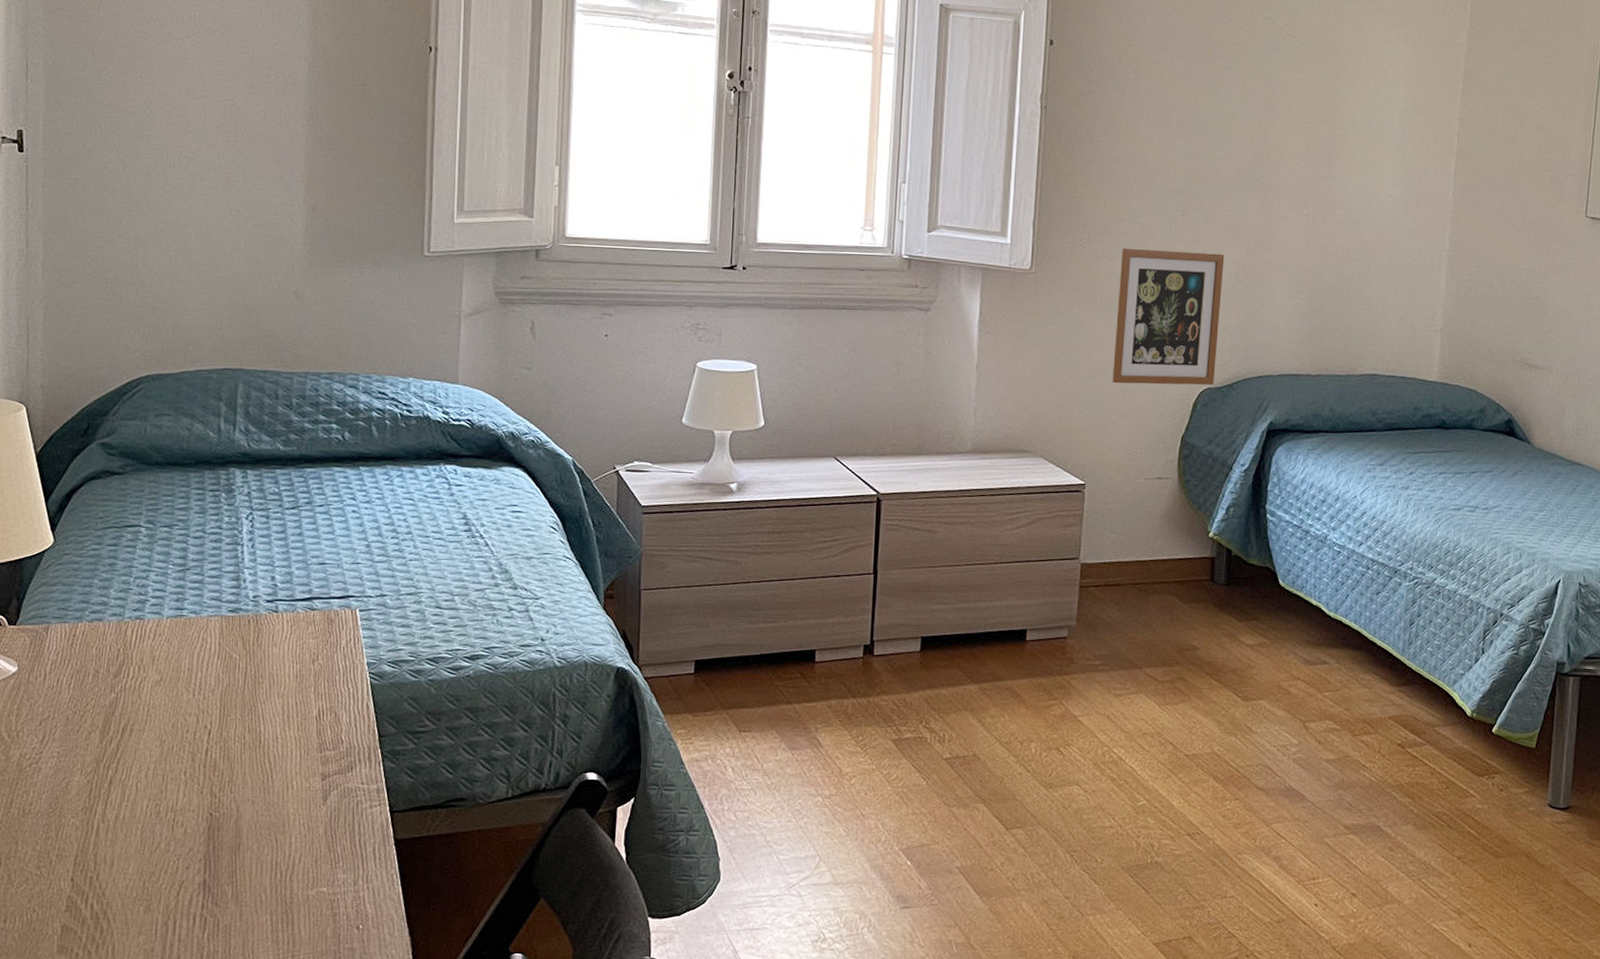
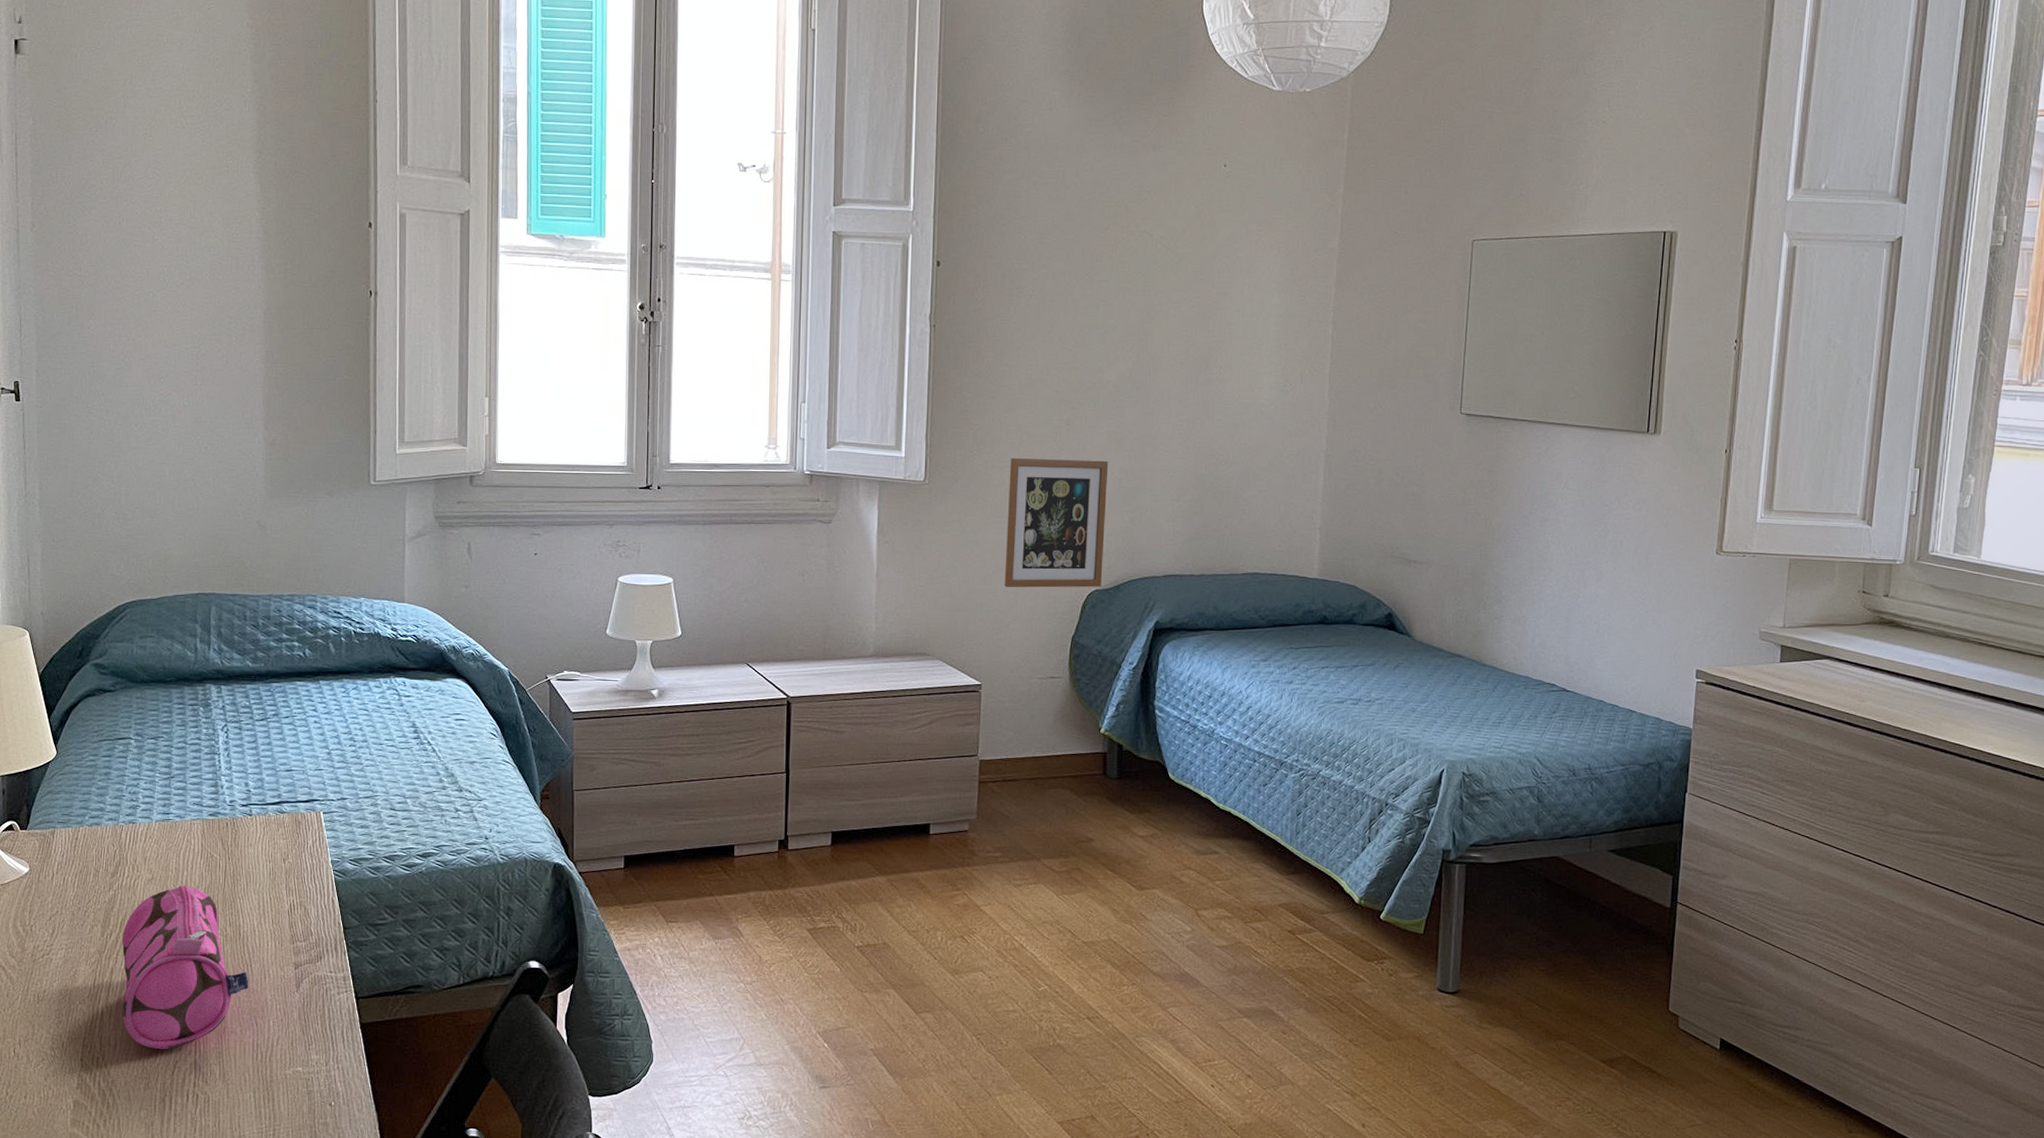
pencil case: none [122,687,269,868] -> present [121,885,249,1049]

